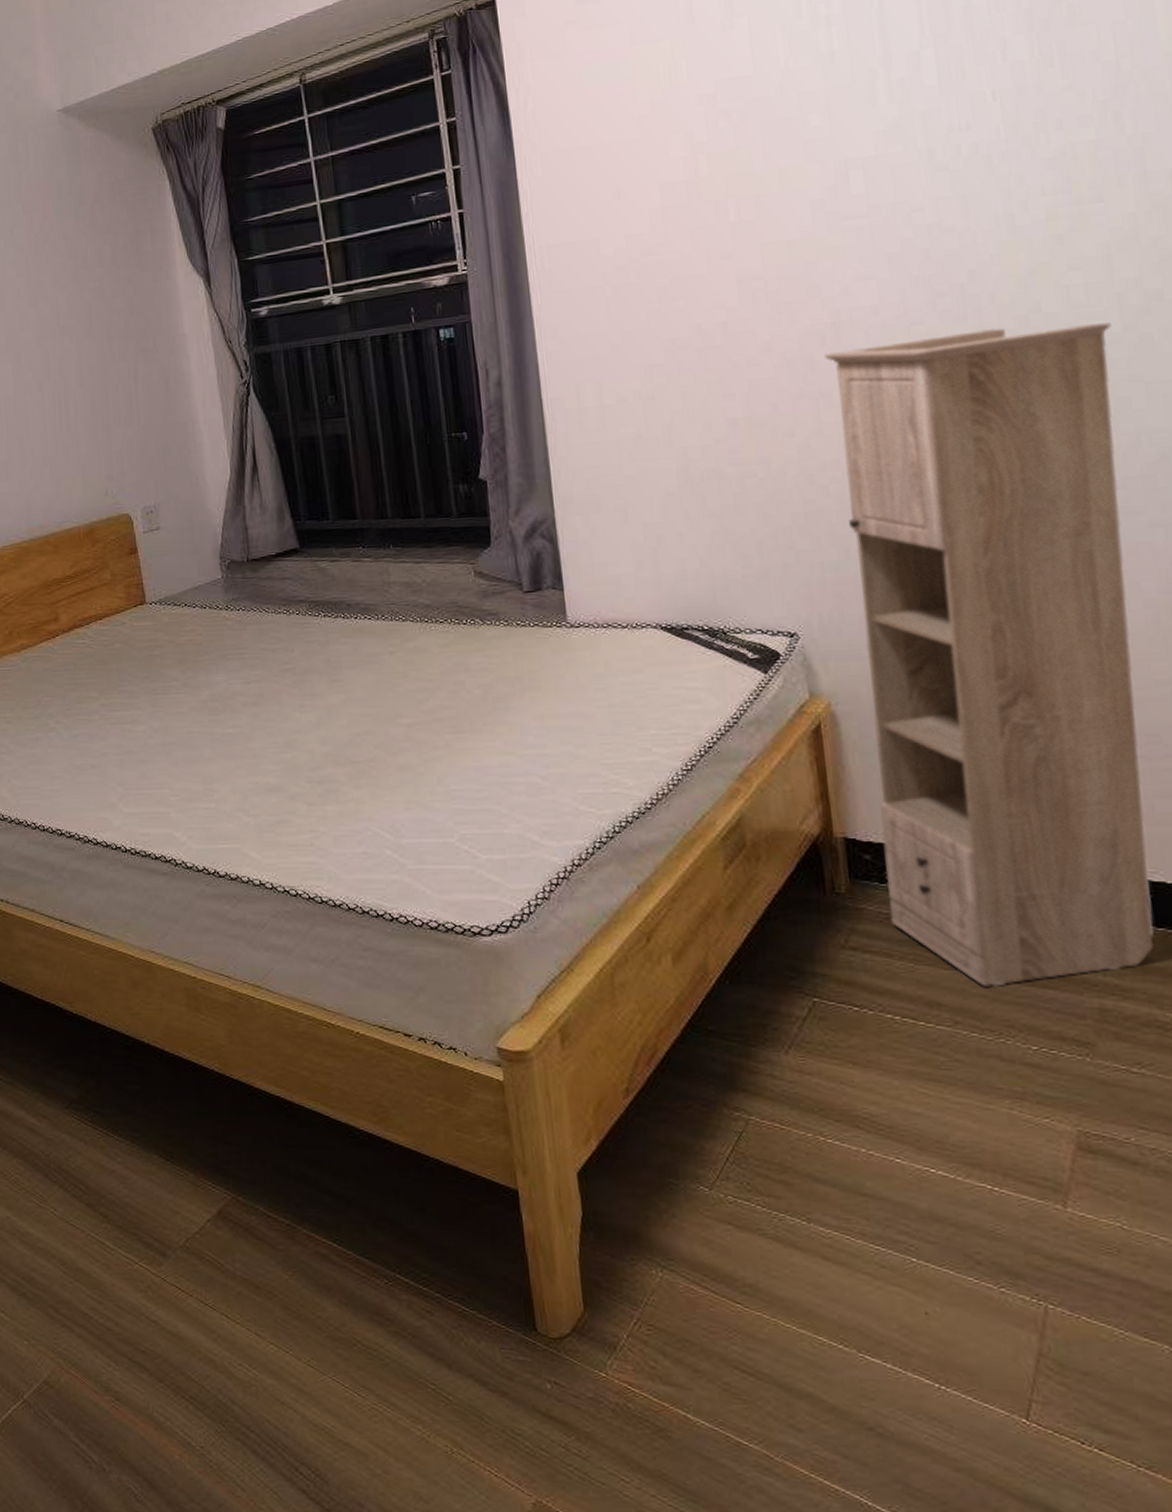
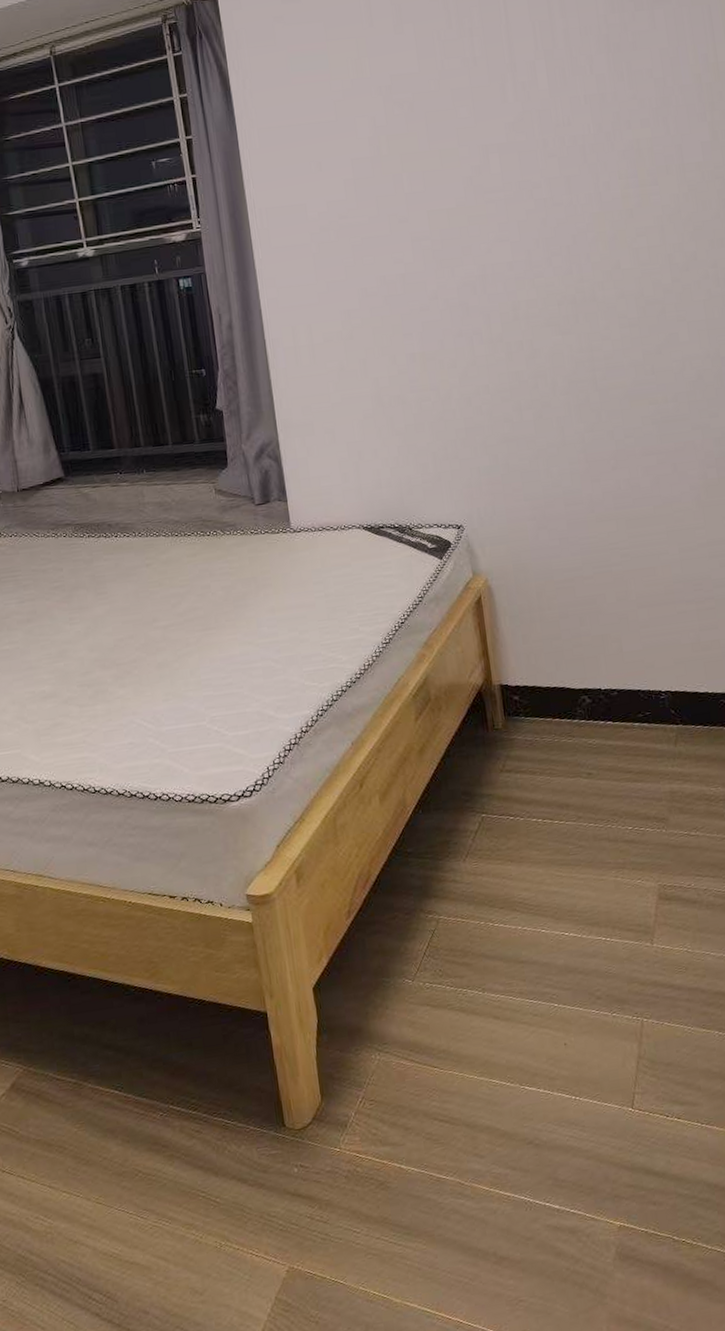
storage cabinet: present [824,322,1155,987] -> none [476,276,703,787]

